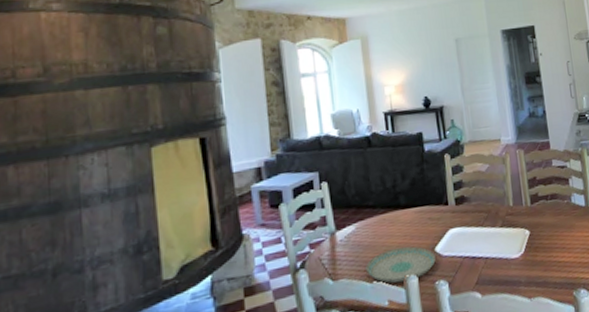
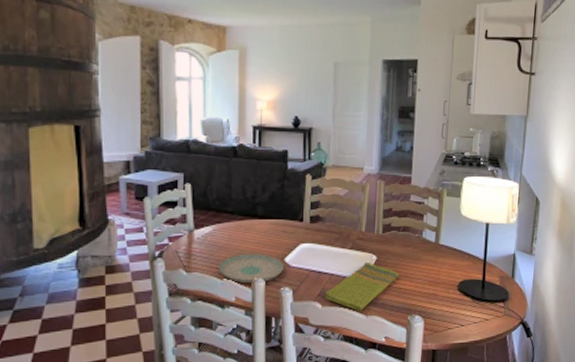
dish towel: none [482,237,556,295] -> present [324,261,400,311]

